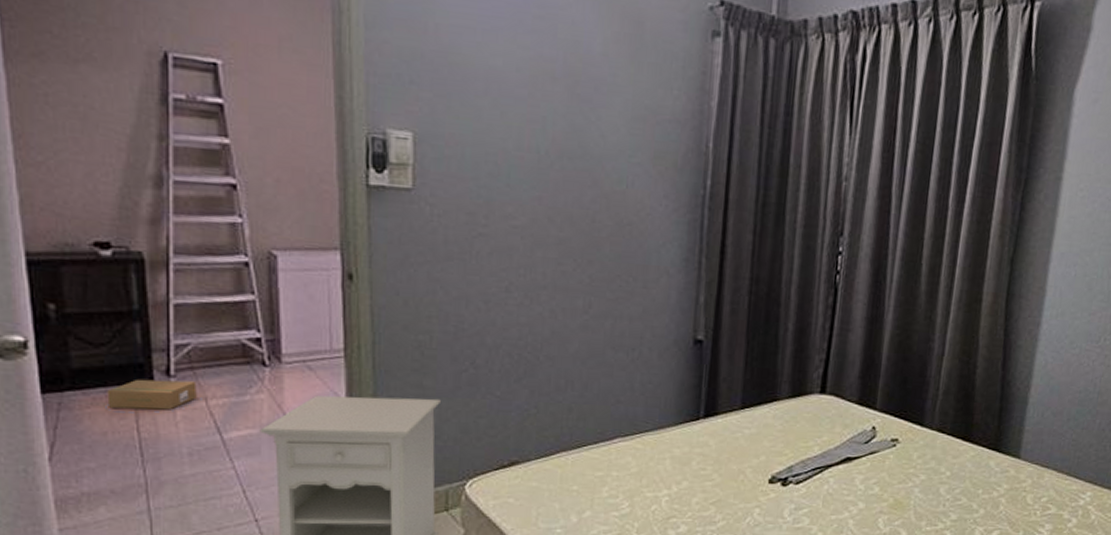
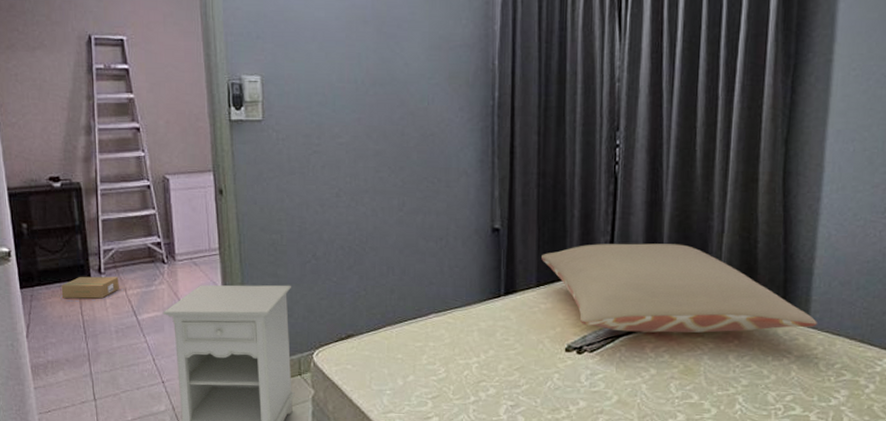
pillow: none [748,362,1028,464] -> present [541,243,817,333]

